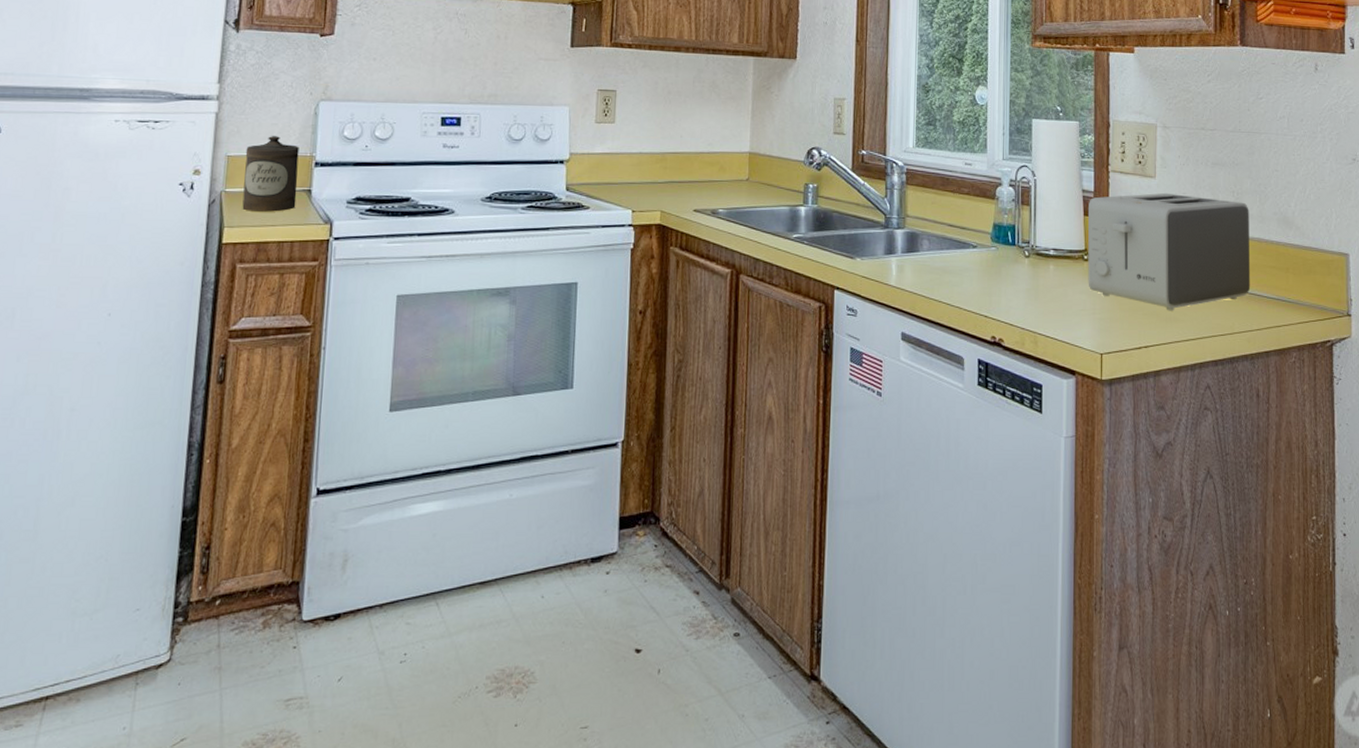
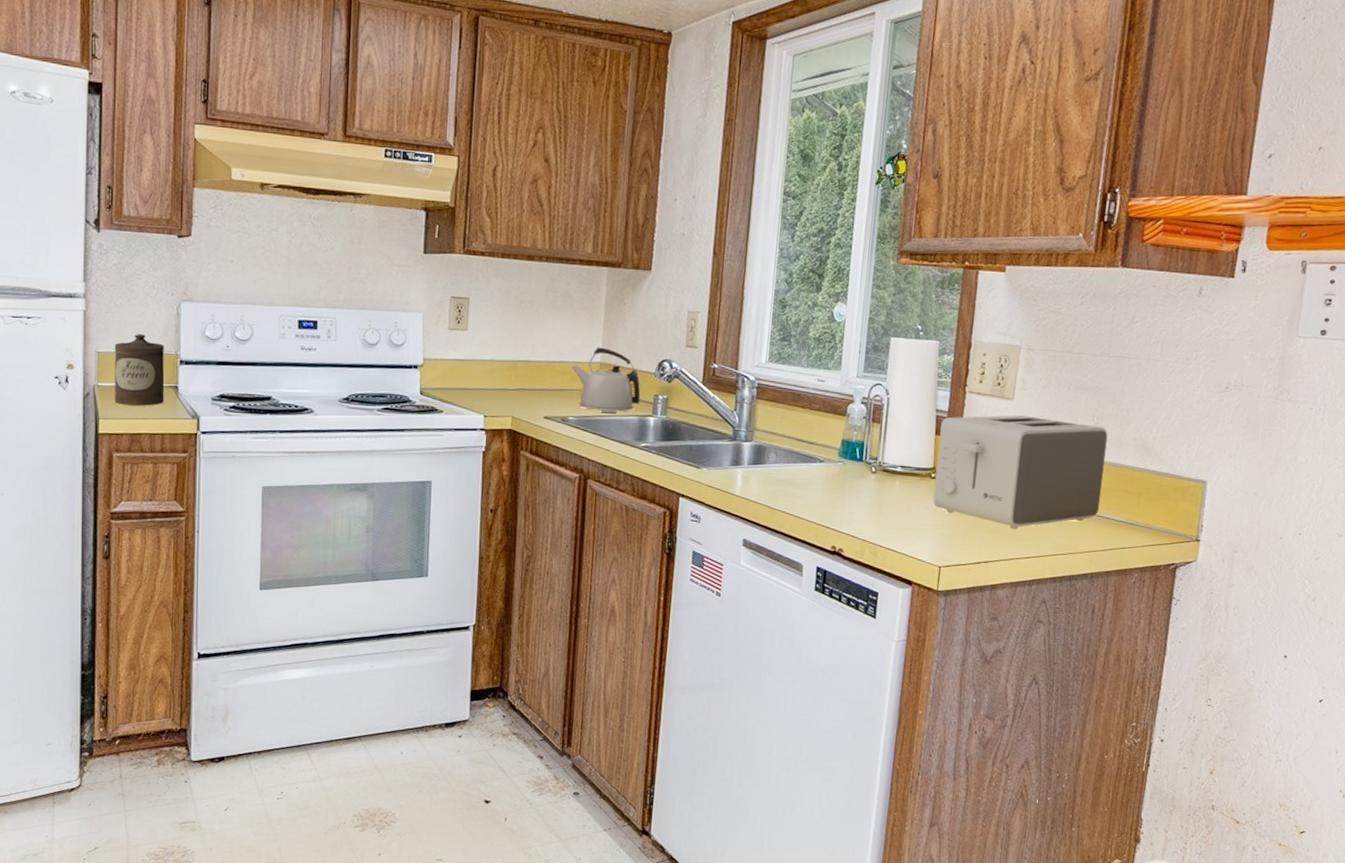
kettle: none [720,136,791,205] -> present [571,347,641,414]

